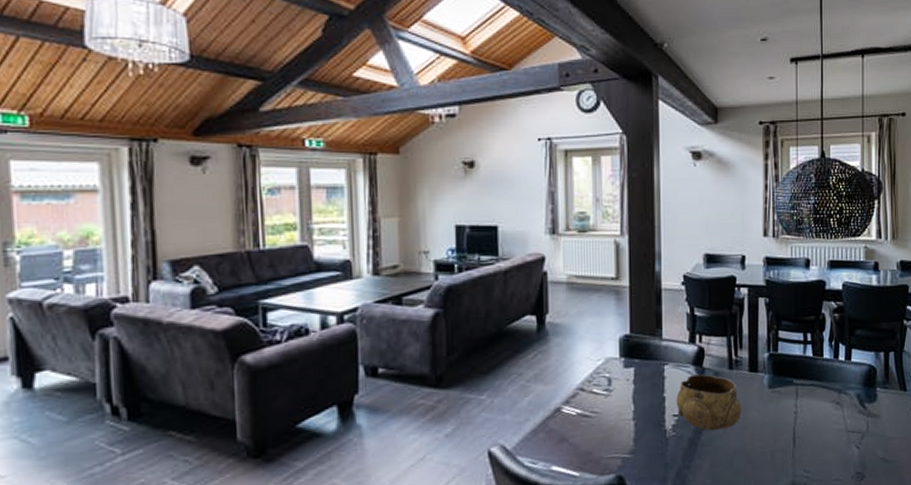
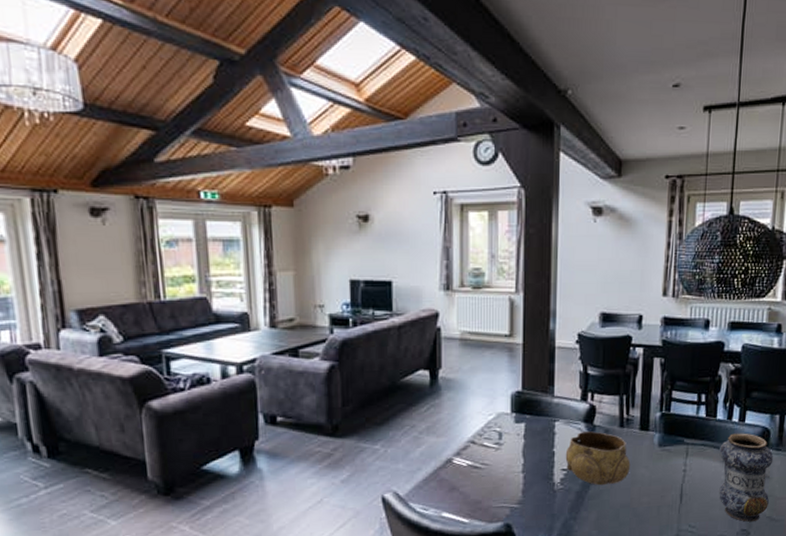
vase: none [829,371,882,464] -> present [719,433,774,522]

